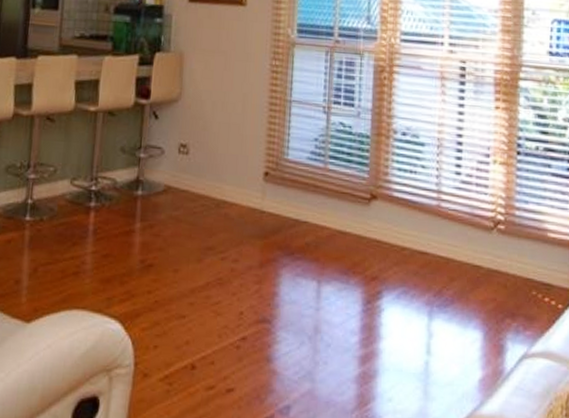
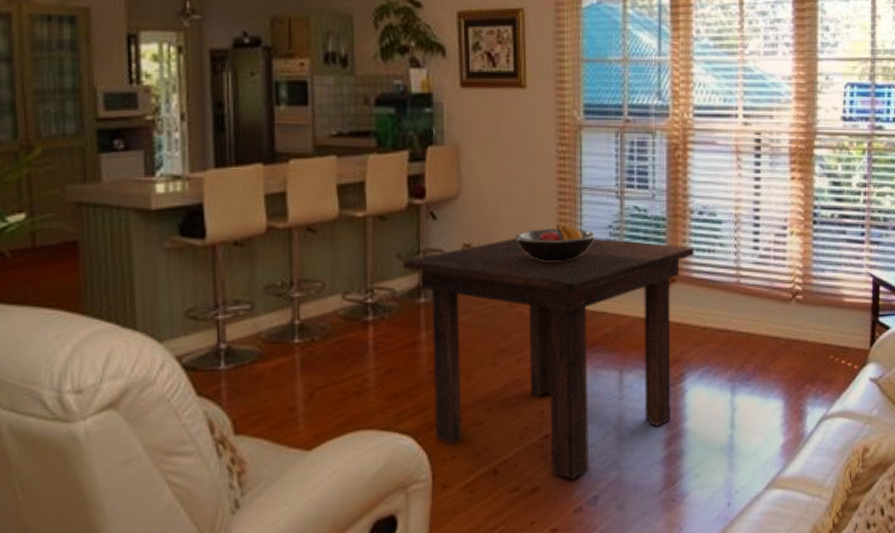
dining table: none [125,142,396,385] -> present [402,237,694,479]
fruit bowl: none [228,133,301,169] -> present [516,224,595,262]

